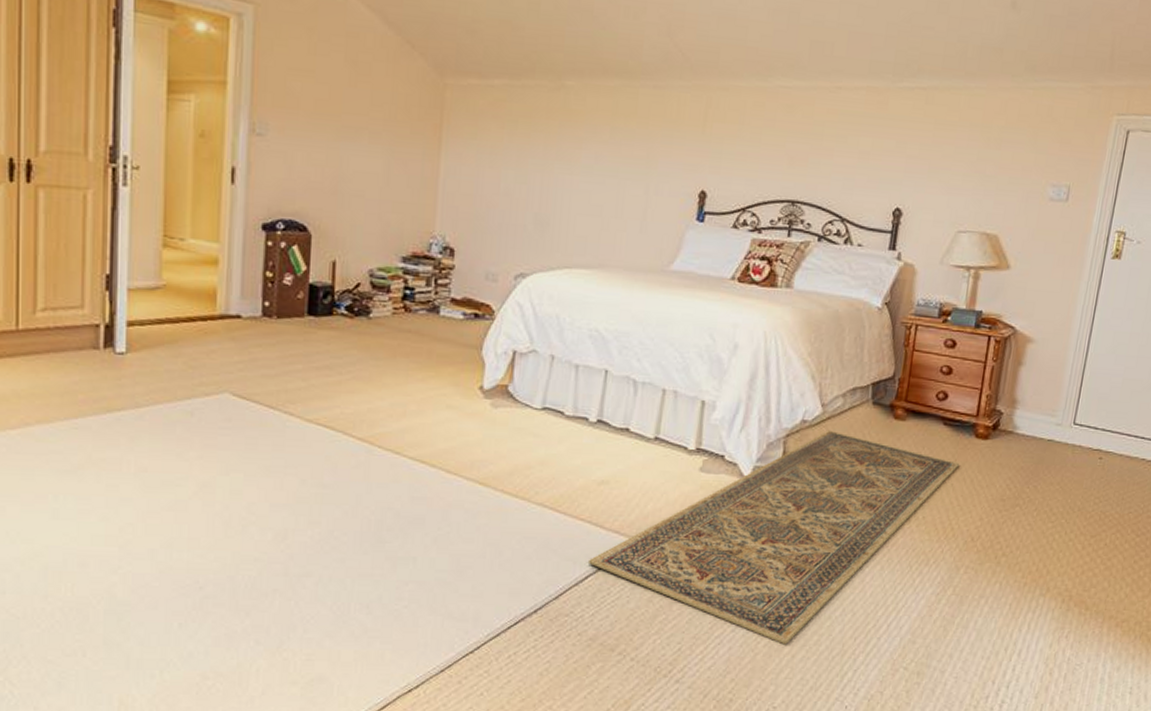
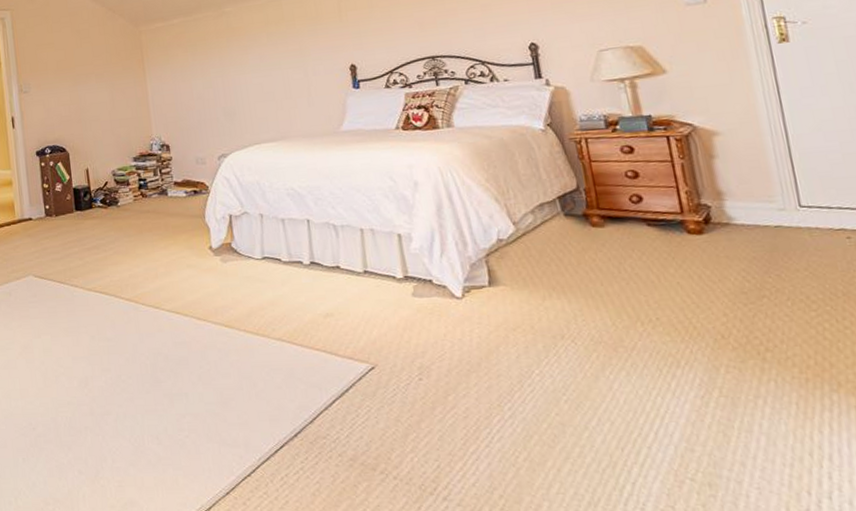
rug: present [589,430,960,645] -> none [332,245,681,458]

